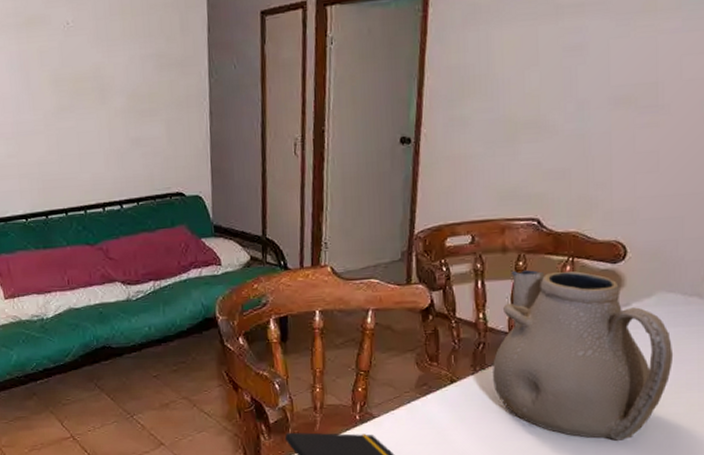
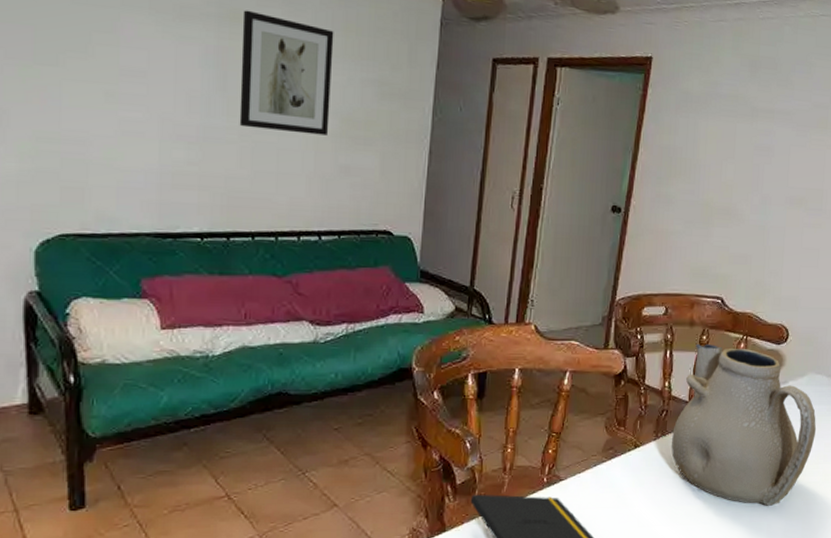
wall art: none [35,14,118,118] -> present [239,10,334,136]

